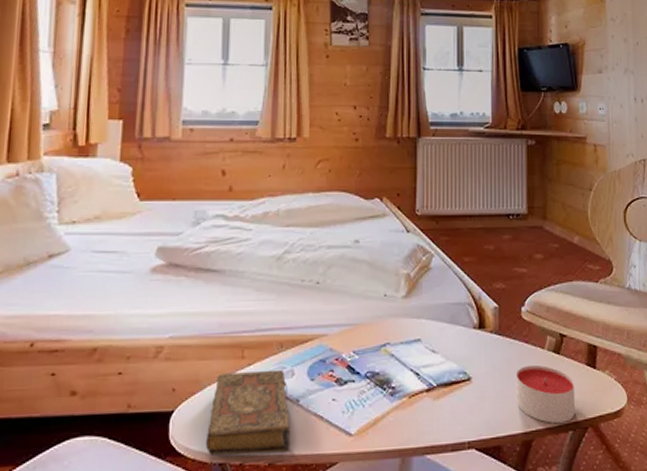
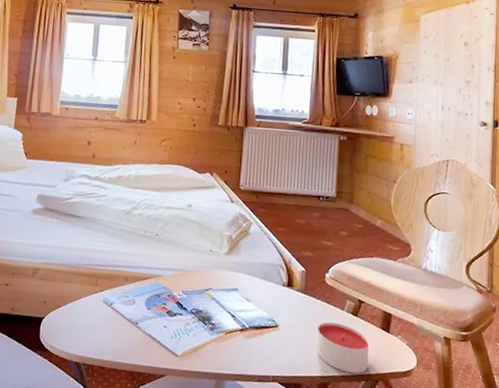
book: present [205,369,290,455] -> none [65,294,130,361]

